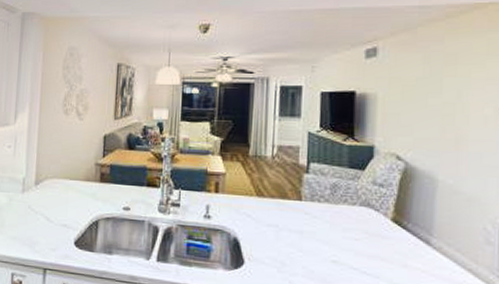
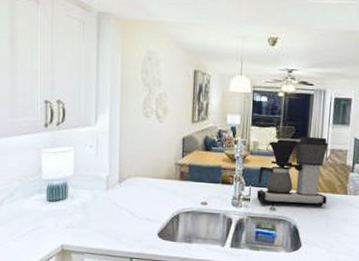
coffee maker: none [187,131,276,215] -> present [256,136,328,207]

